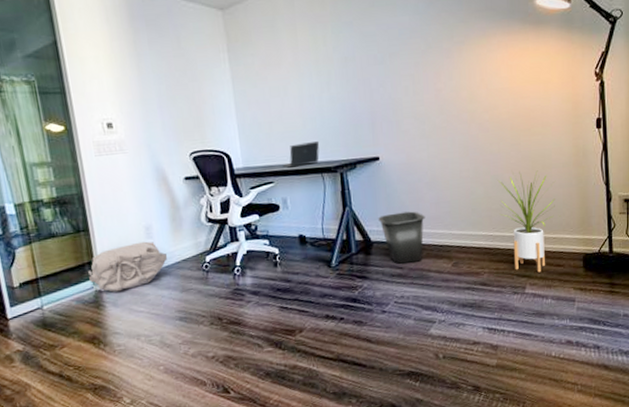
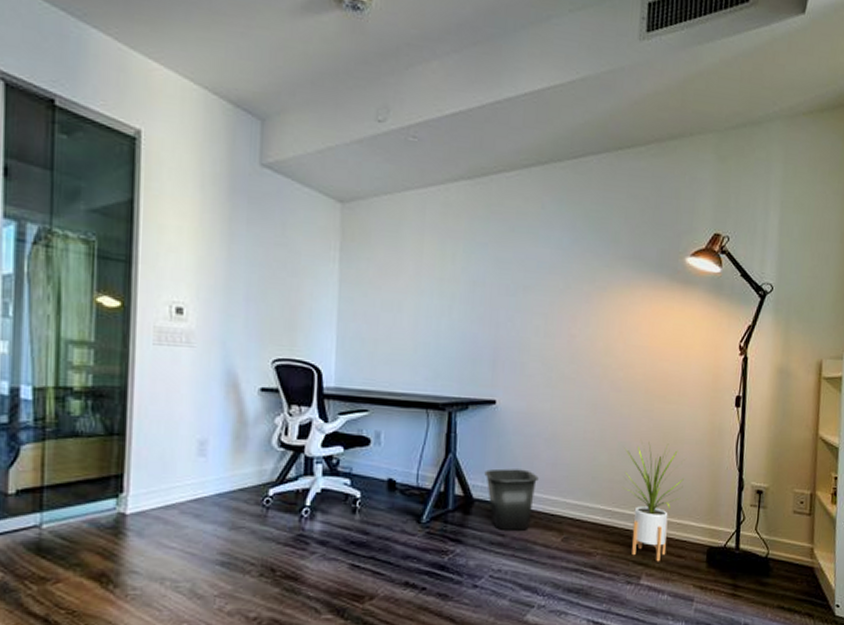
duffel bag: present [88,241,167,292] -> none [113,459,220,518]
laptop: present [282,141,320,168] -> none [382,370,430,397]

